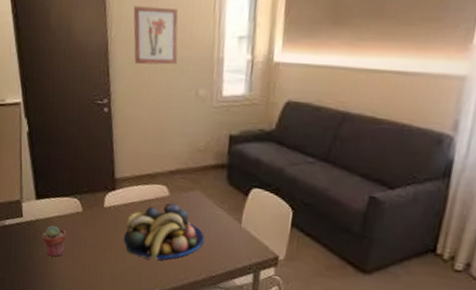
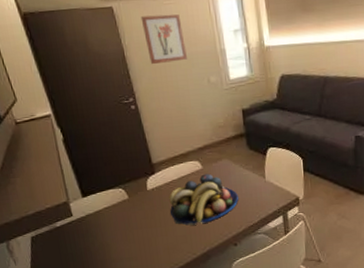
potted succulent: present [41,225,67,257] -> none [94,217,119,245]

